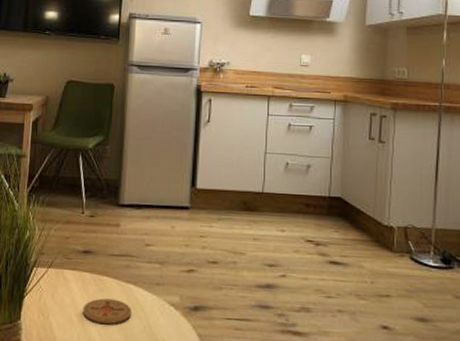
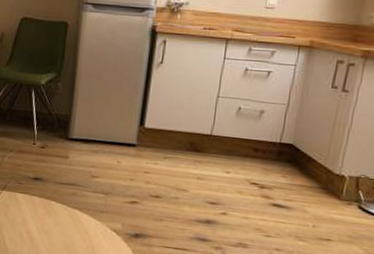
coaster: present [82,298,131,325] -> none [31,219,76,243]

